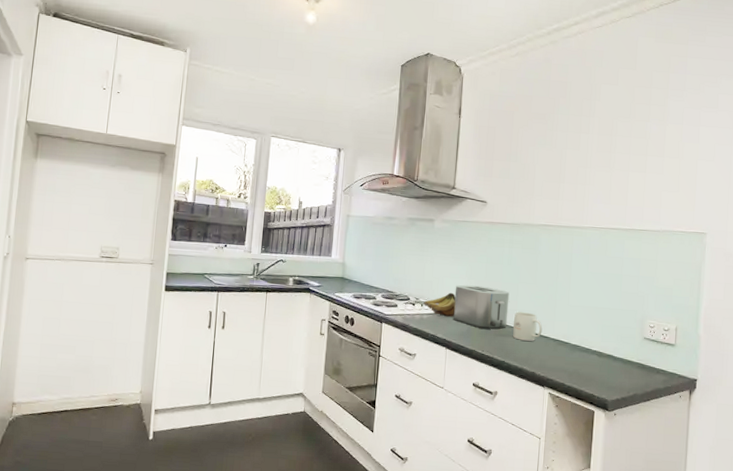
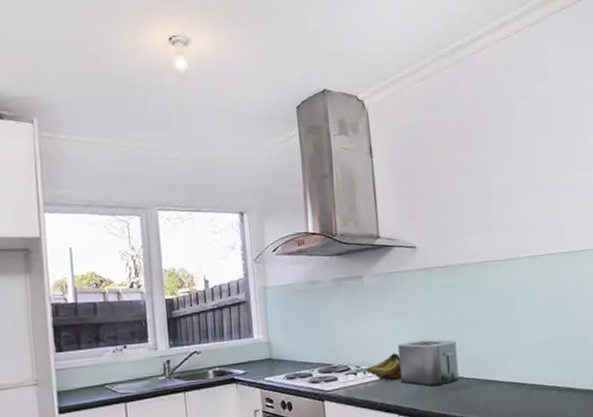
mug: present [512,312,543,341] -> none [465,359,497,391]

